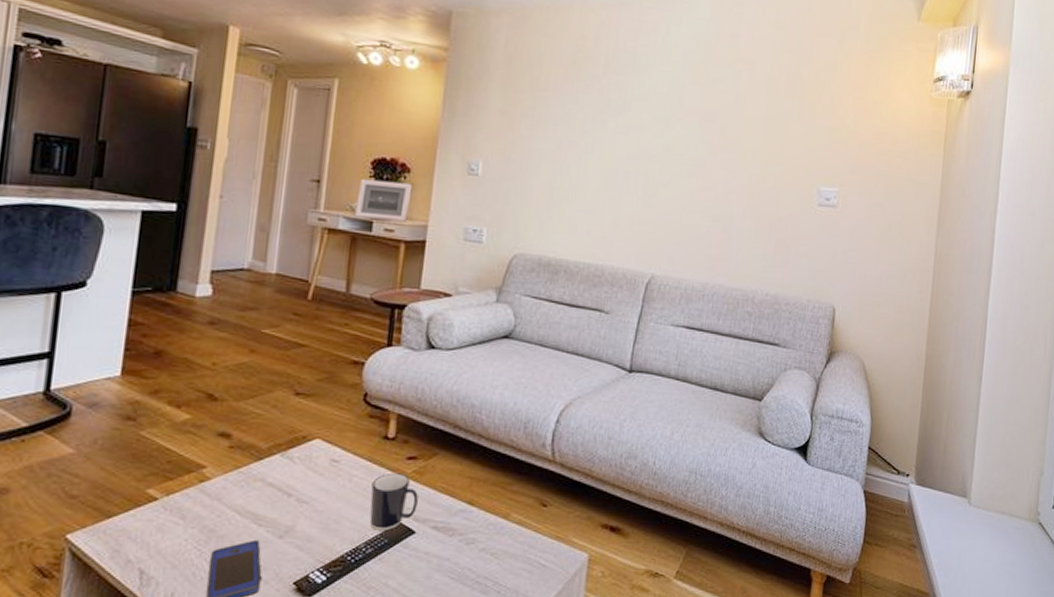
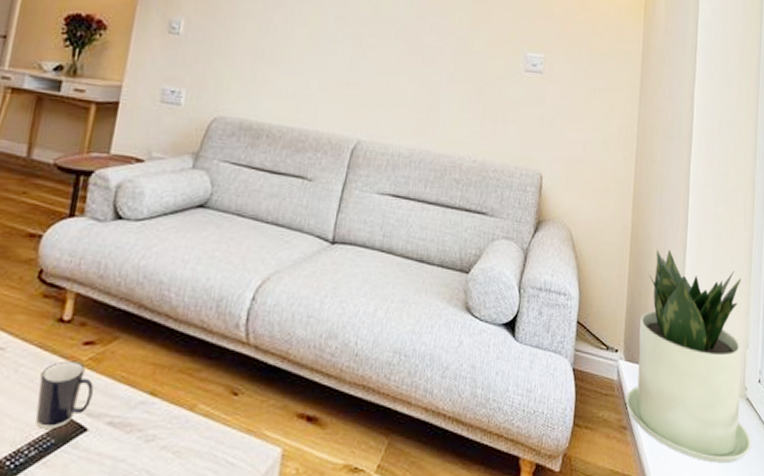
picture frame: present [355,178,413,222] -> none [43,34,109,81]
planter: none [915,380,1043,581] -> present [625,249,752,463]

